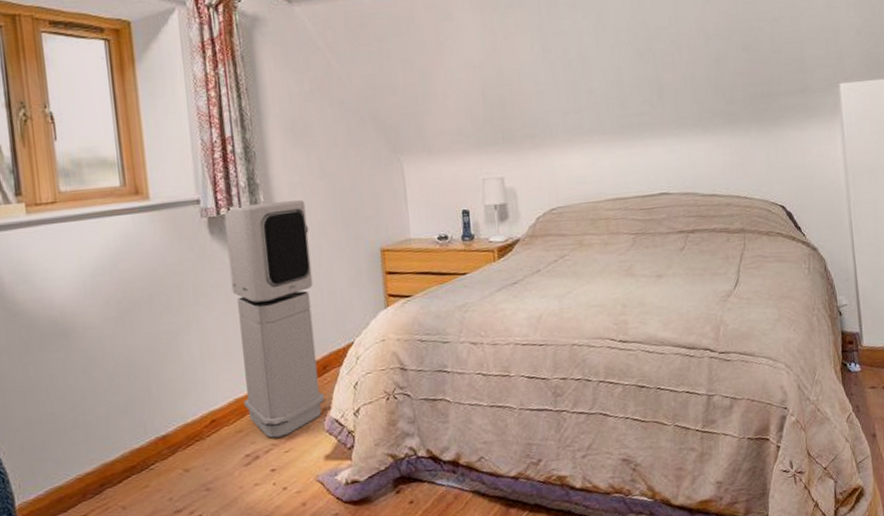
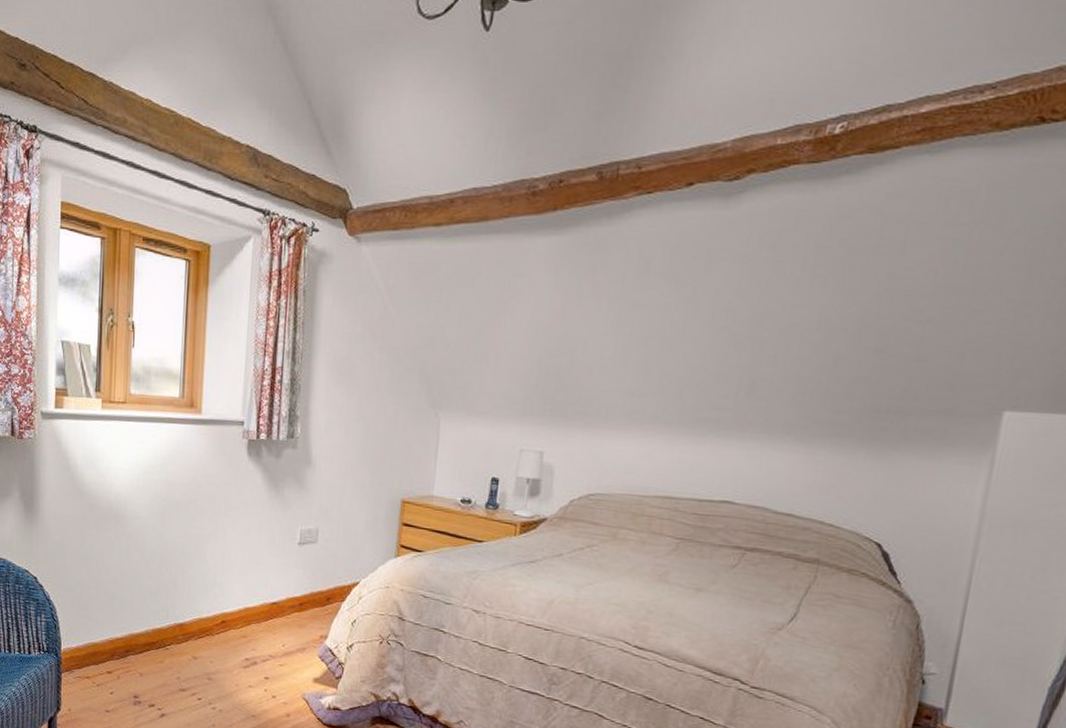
air purifier: present [223,200,325,438] -> none [251,432,338,651]

